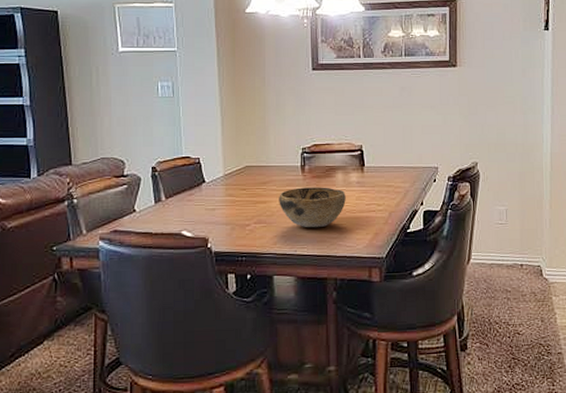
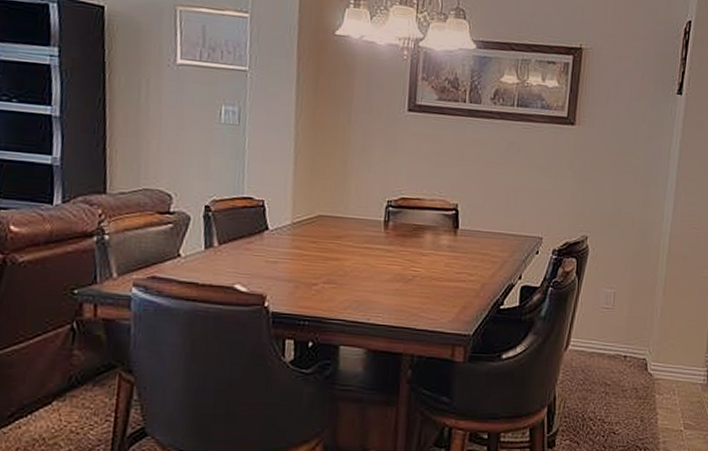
decorative bowl: present [279,187,346,228] -> none [354,246,434,295]

